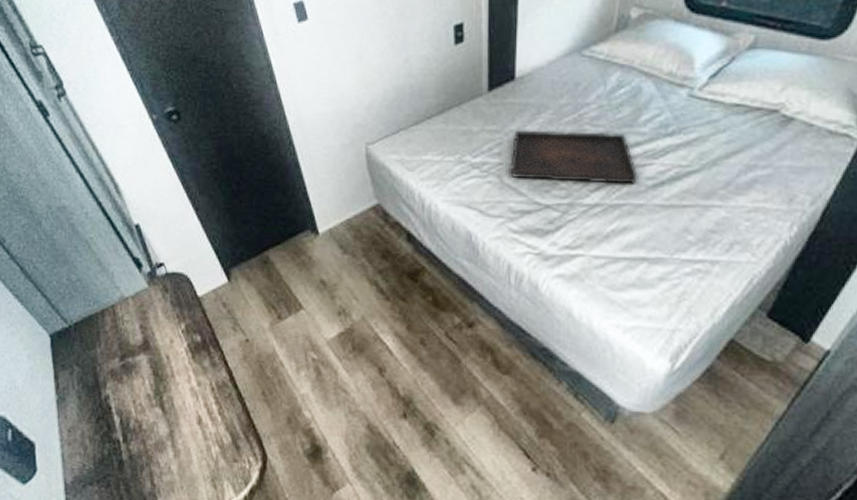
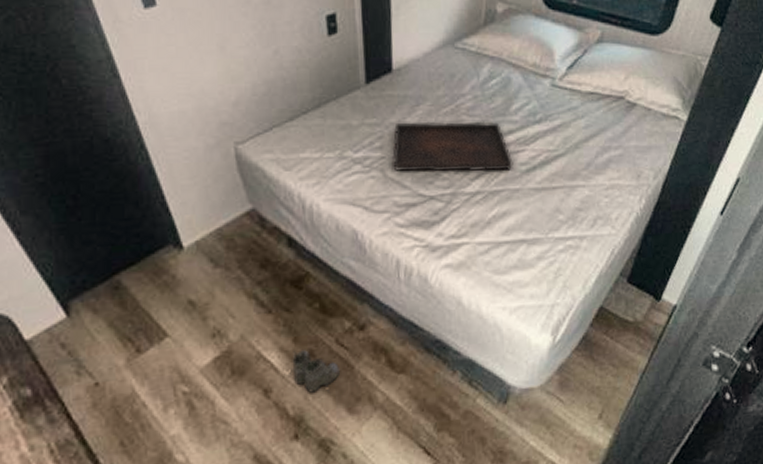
boots: none [403,336,447,381] -> present [291,349,340,393]

